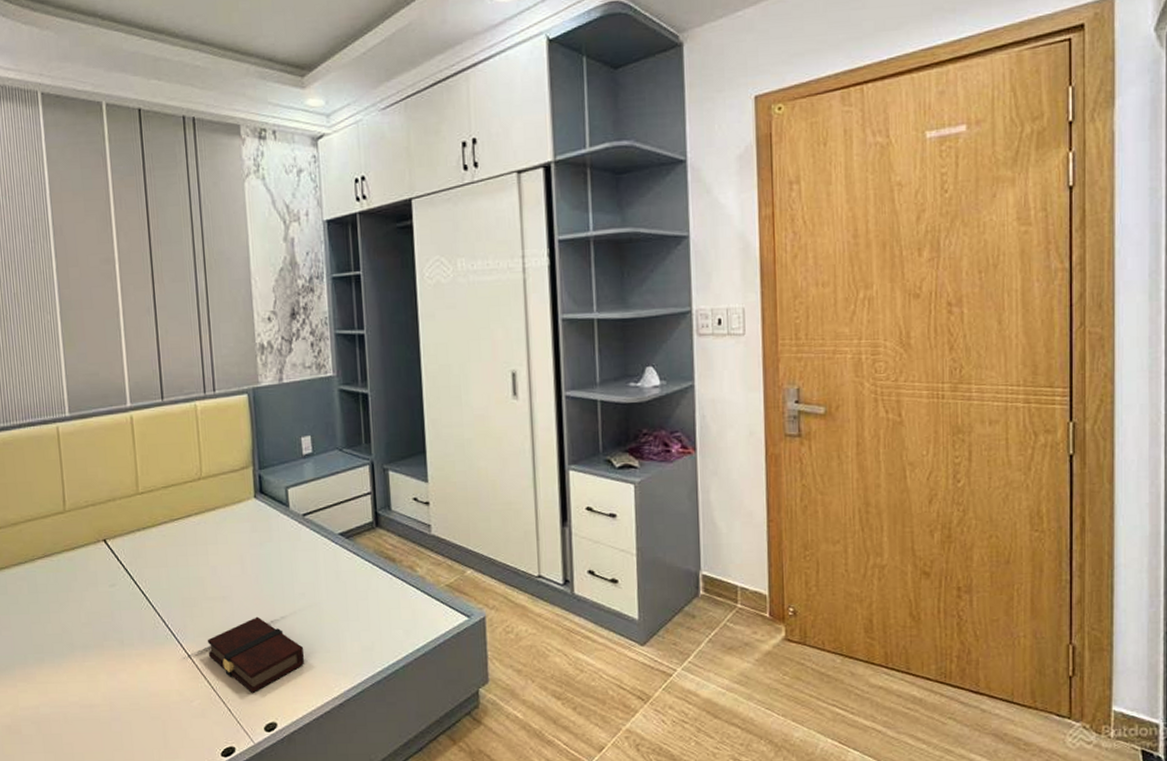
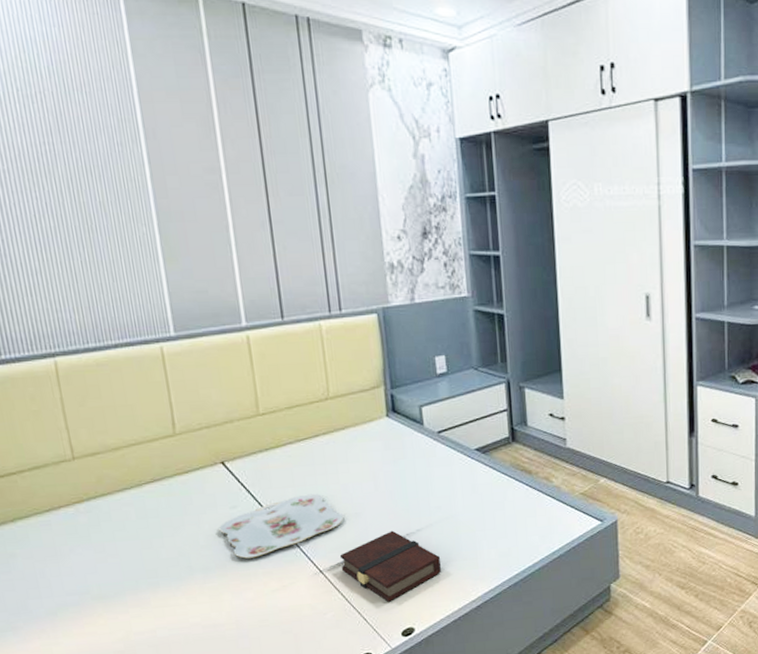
serving tray: none [99,574,212,639] -> present [219,493,344,559]

